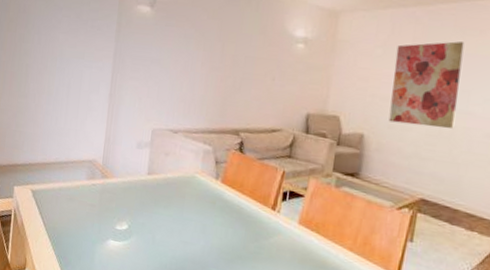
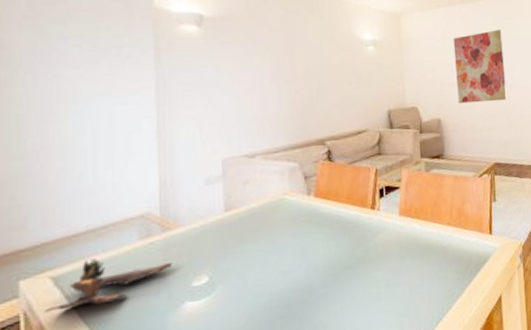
decorative bowl: none [25,184,106,221] -> present [44,258,173,313]

